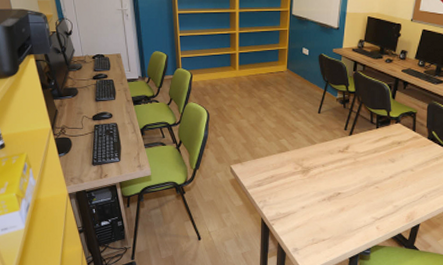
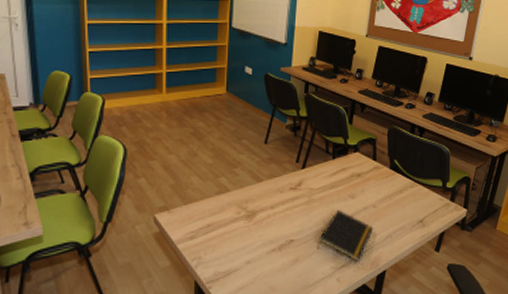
notepad: none [361,170,411,214] -> present [317,209,374,261]

